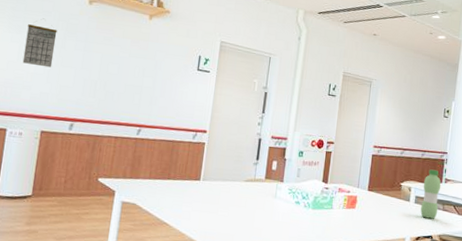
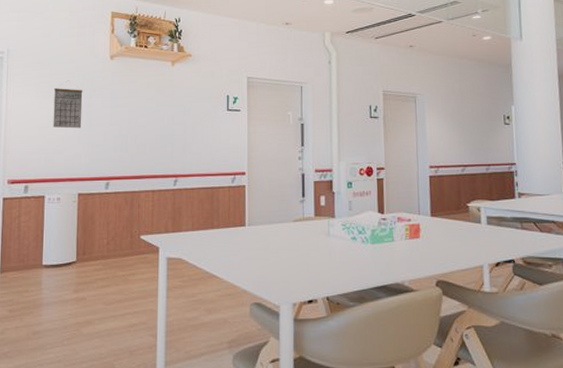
water bottle: present [420,169,442,219] -> none [493,184,516,240]

